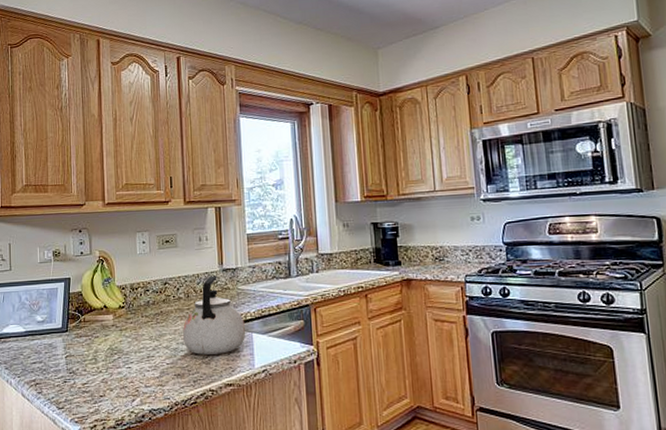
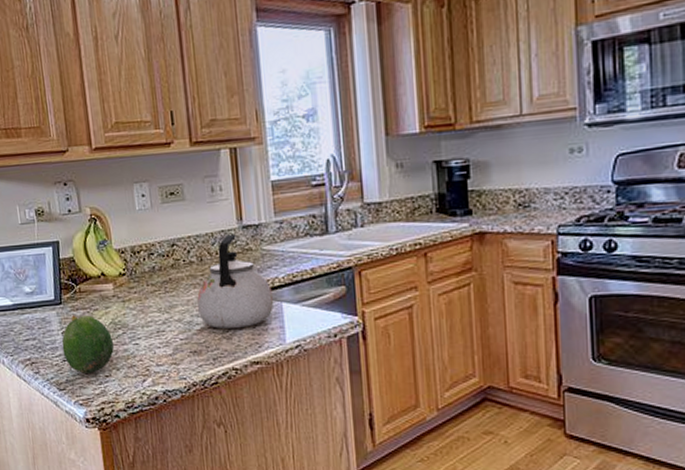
fruit: none [64,341,110,394] -> present [61,315,115,373]

